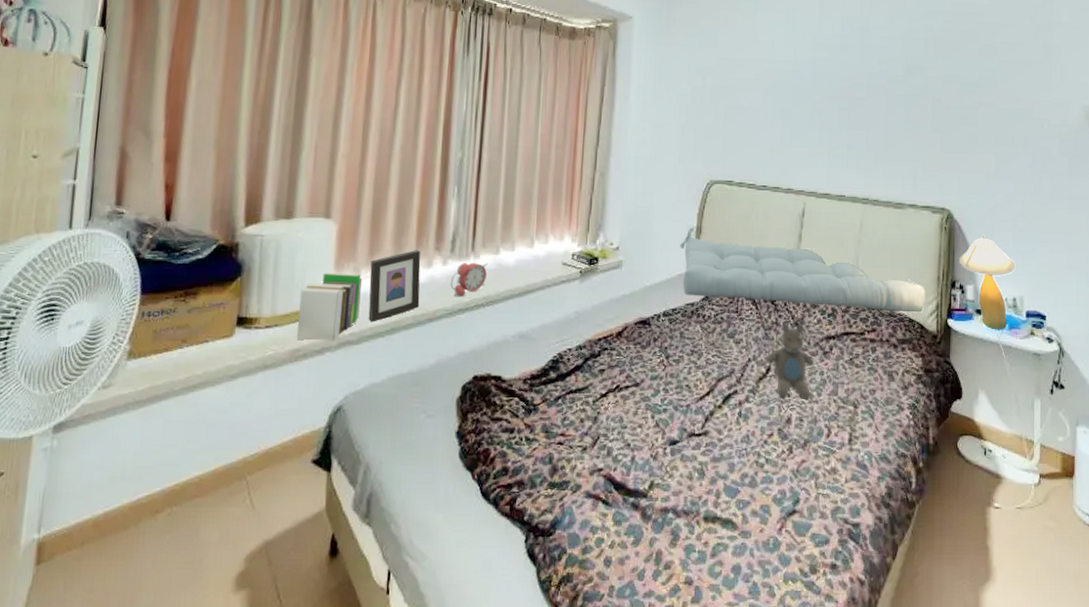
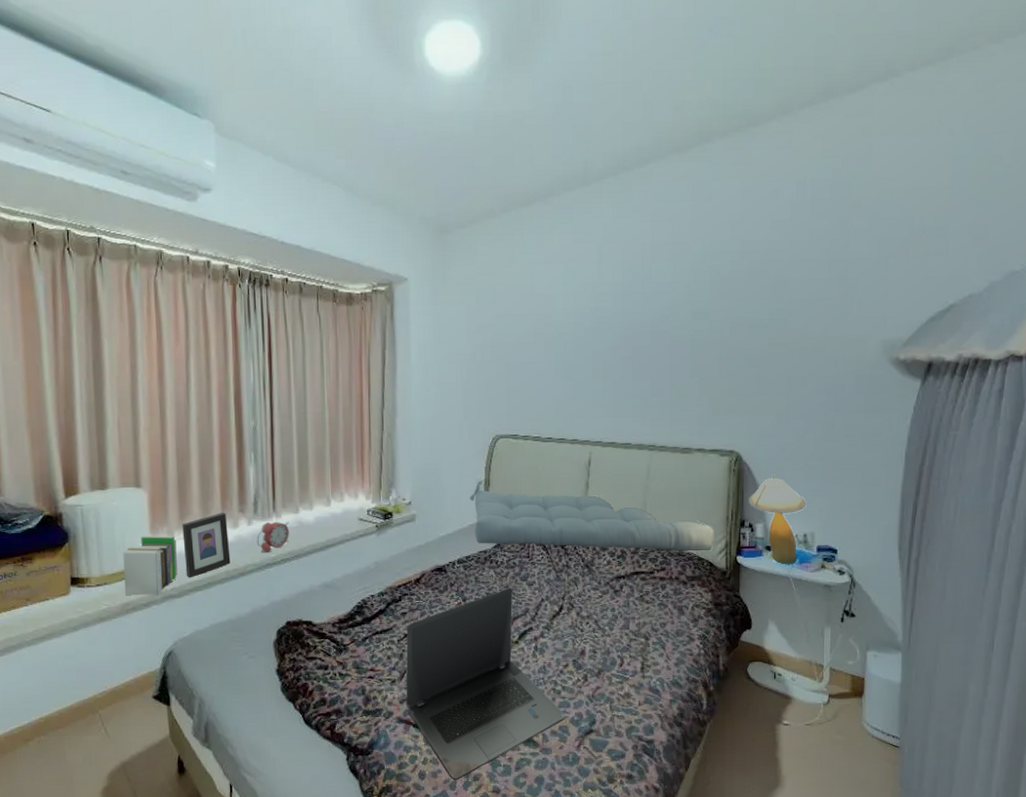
laptop computer: none [596,345,768,568] -> present [406,587,566,780]
stuffed animal: present [767,323,815,399] -> none [559,566,606,634]

